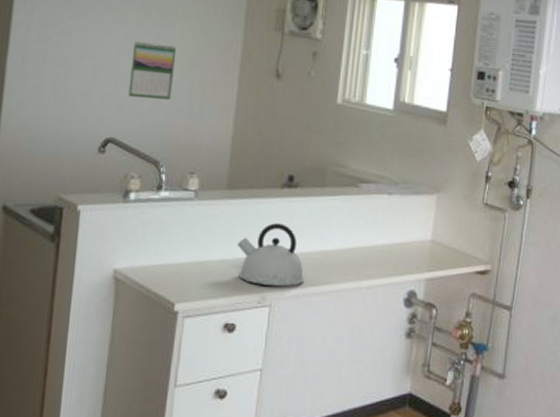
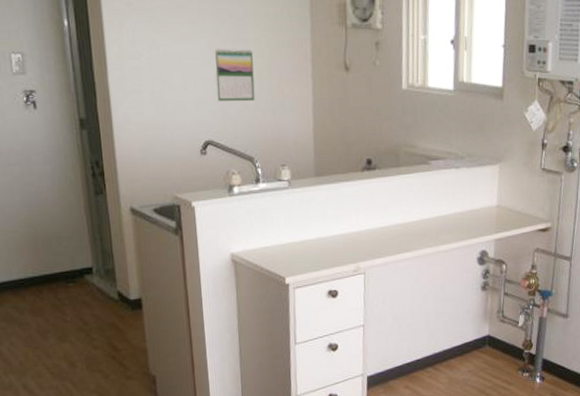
kettle: present [236,223,305,287] -> none [330,202,391,257]

